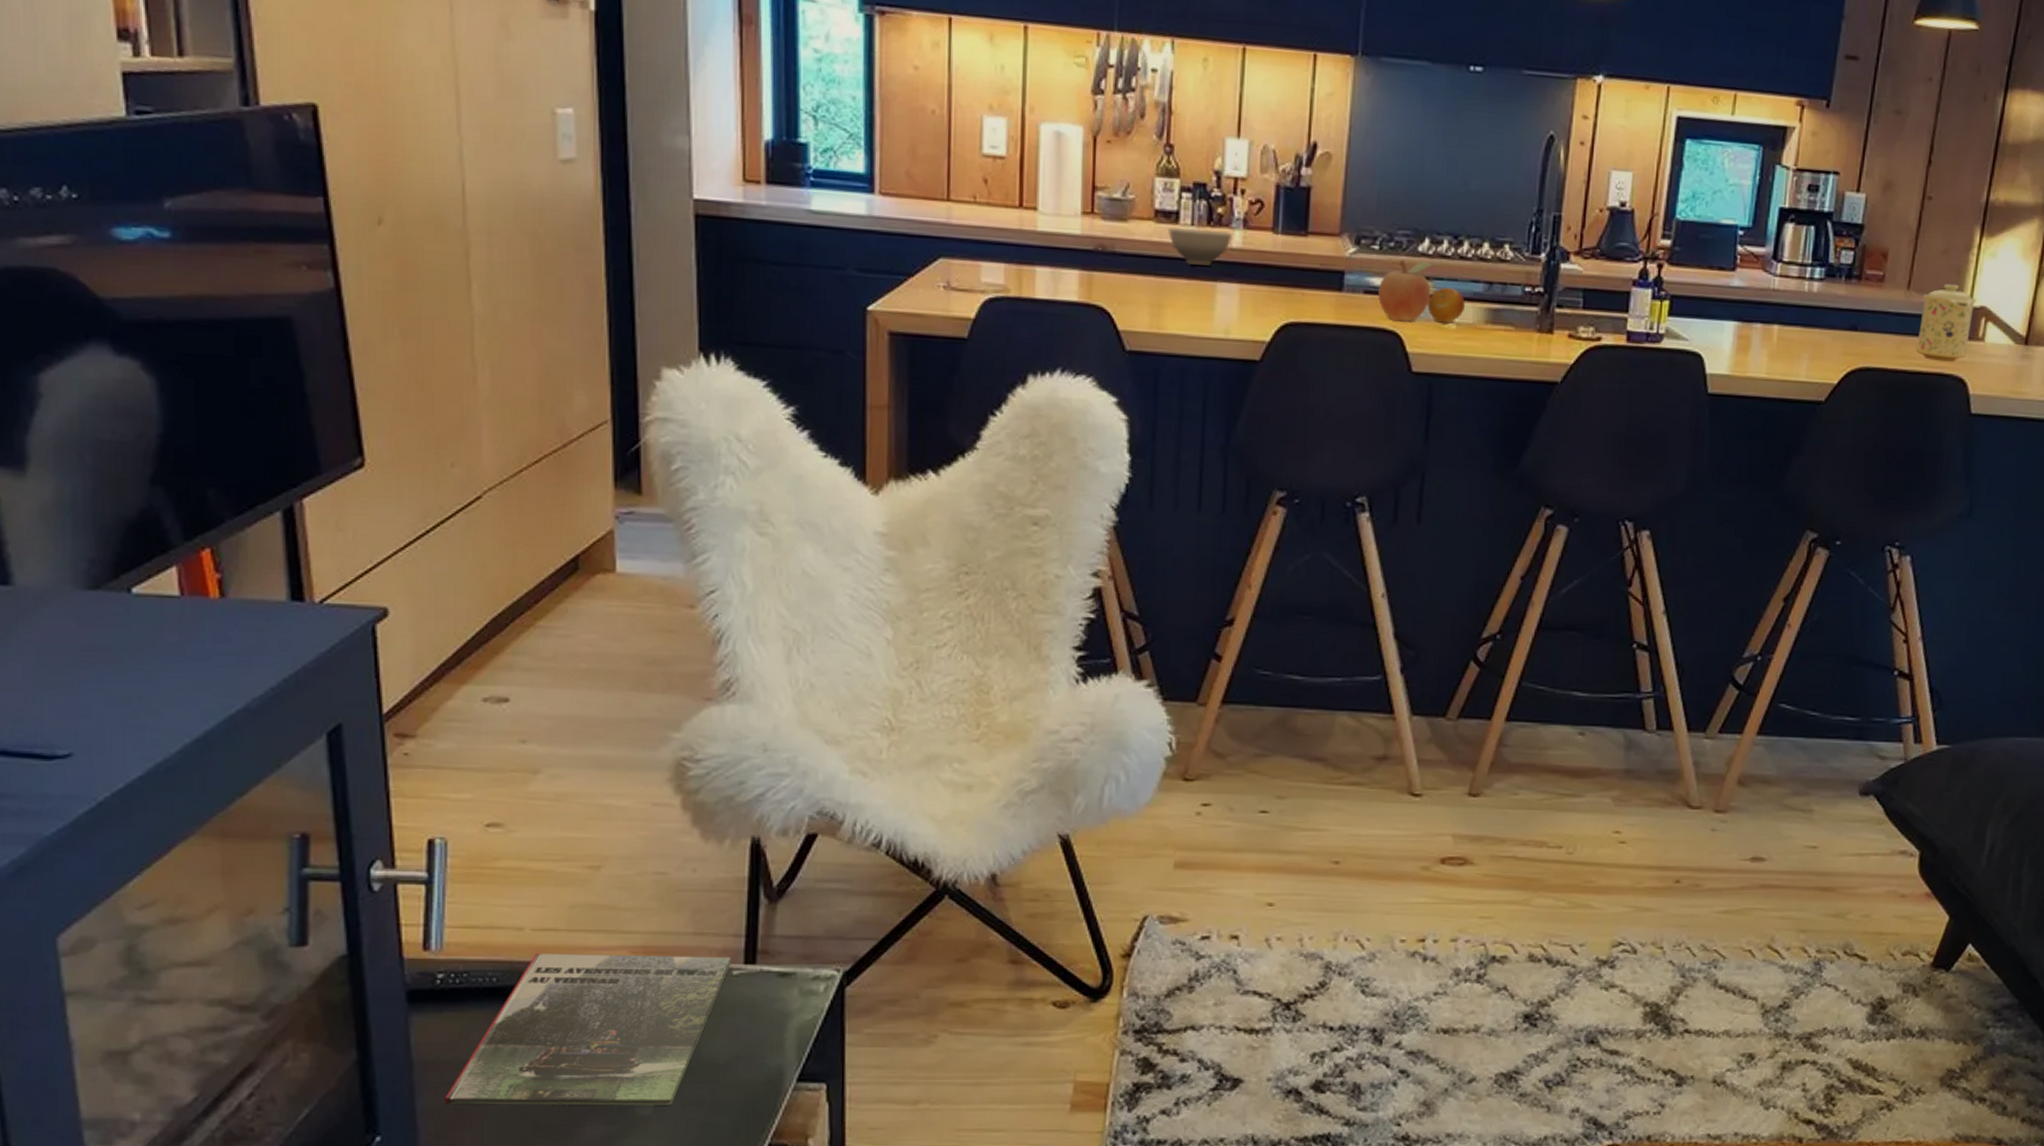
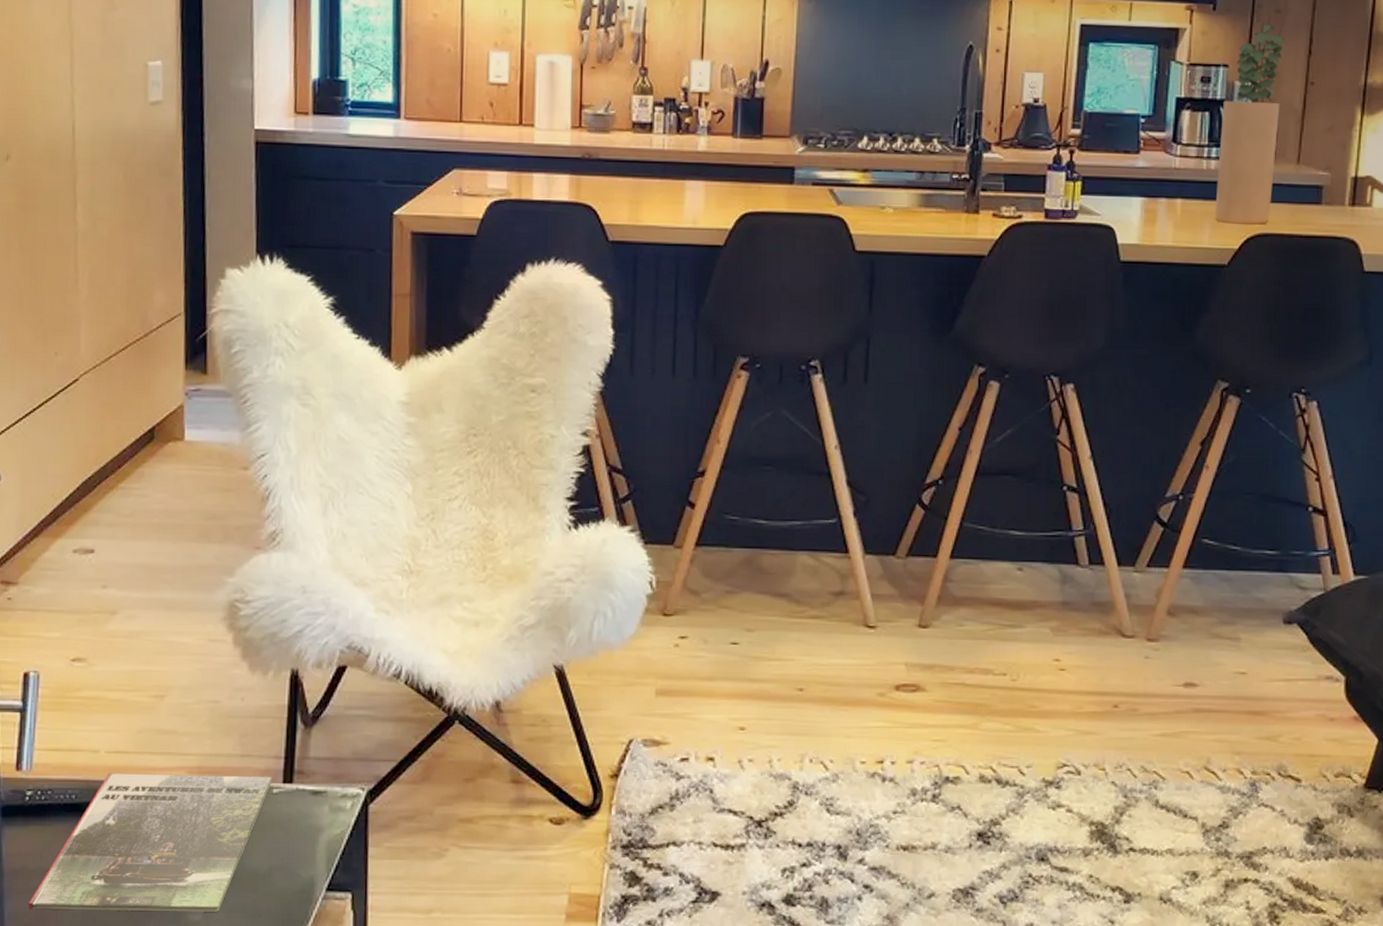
bowl: present [1167,227,1233,266] -> none [643,136,699,167]
fruit: present [1378,259,1434,323] -> none [825,155,872,209]
fruit: present [1427,287,1465,323] -> none [868,178,900,208]
vase: none [1813,114,1904,359] -> present [1214,13,1285,226]
mug: present [1916,283,1976,362] -> none [1309,157,1362,226]

